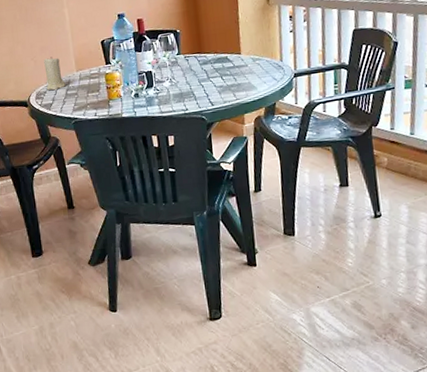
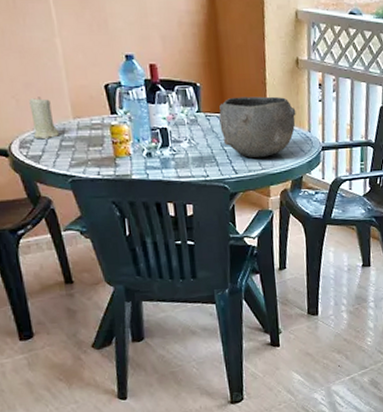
bowl: none [196,32,268,90] -> present [219,96,296,157]

